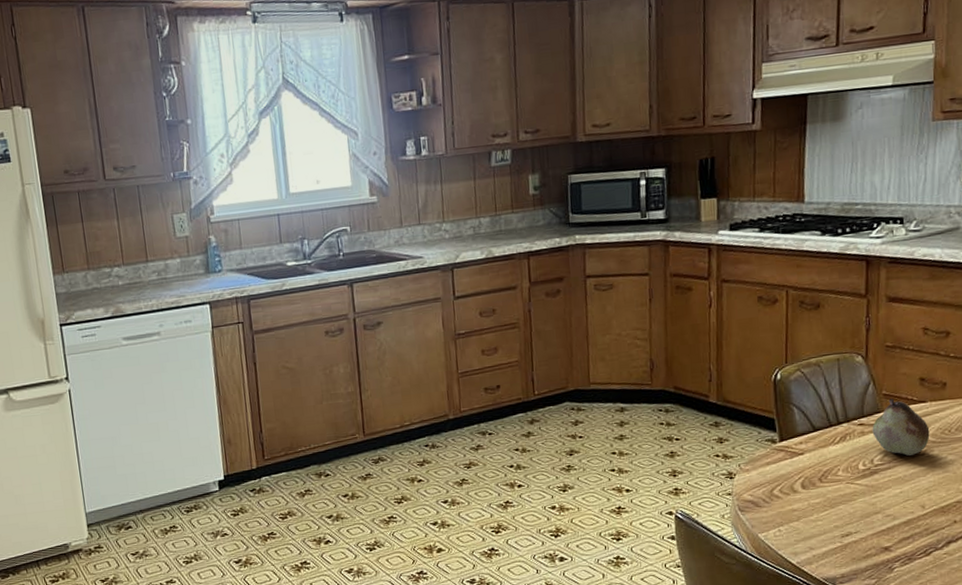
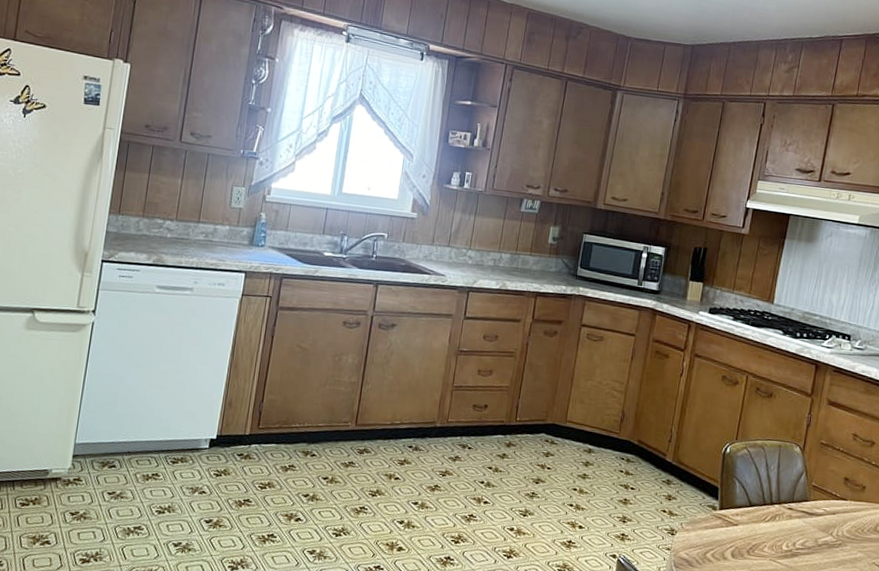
fruit: present [872,398,930,456] -> none [798,490,846,546]

